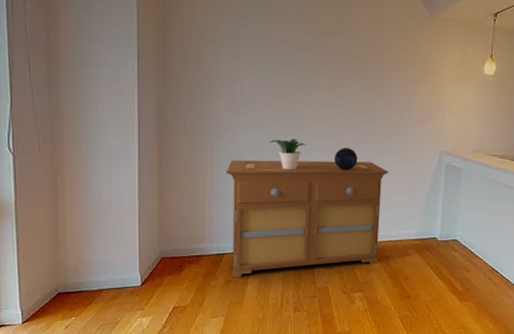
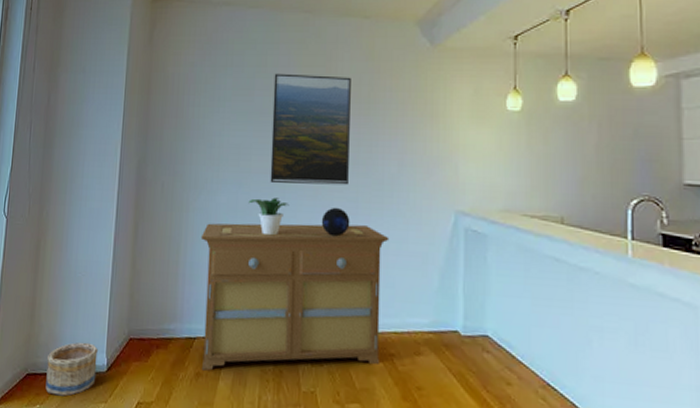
basket: none [77,263,131,308] -> present [45,342,98,396]
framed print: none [289,28,362,130] -> present [270,73,351,185]

